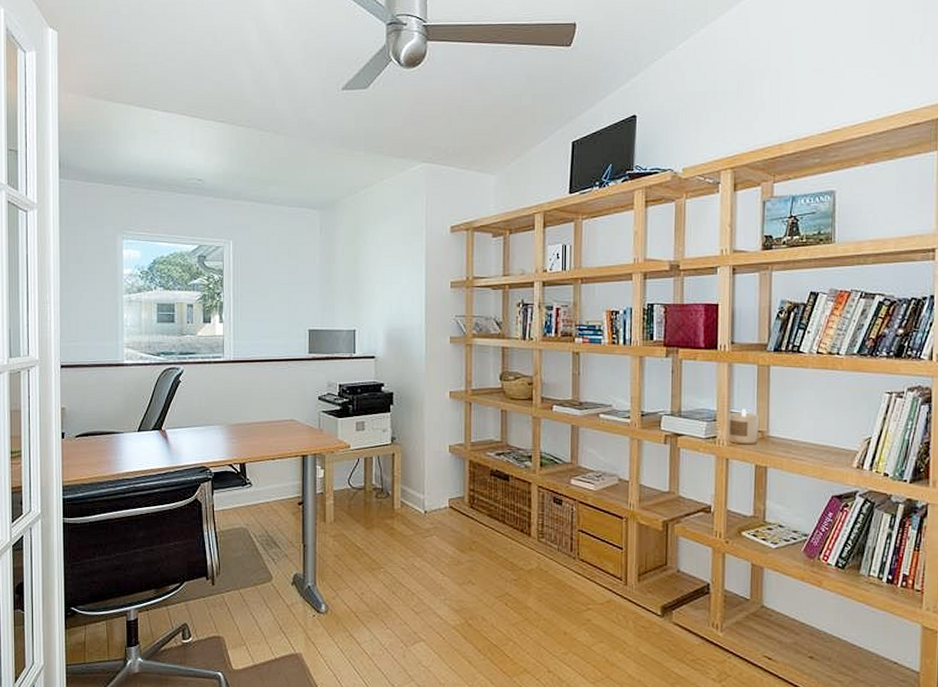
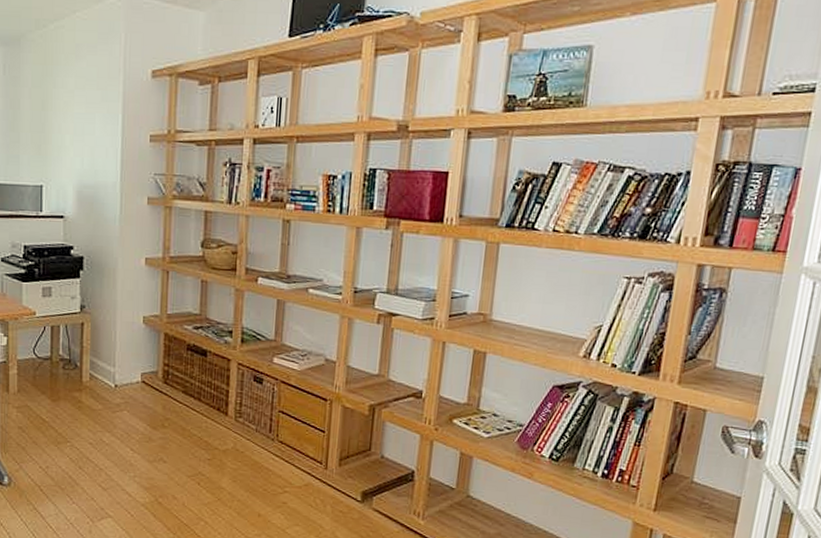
candle: present [728,408,759,445] -> none [448,288,483,329]

